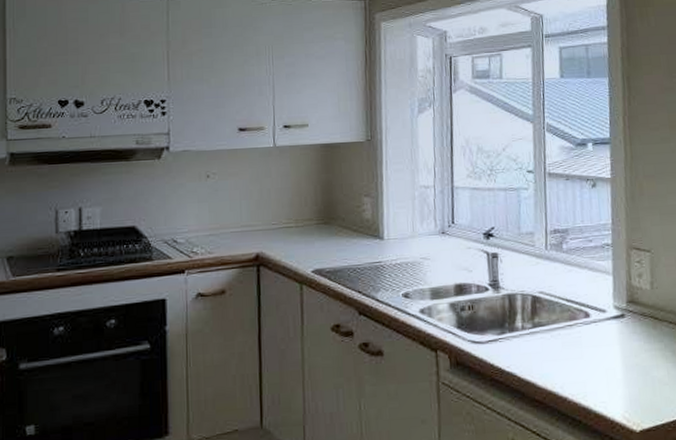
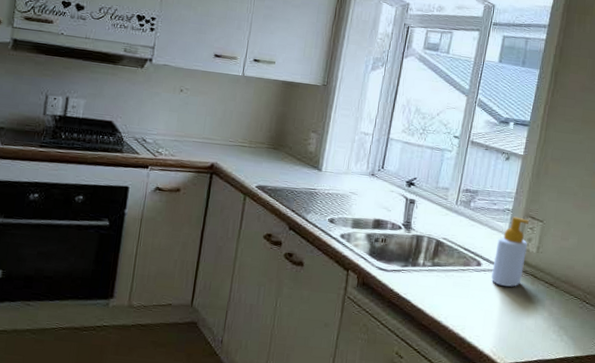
soap bottle: none [603,251,641,336] -> present [491,216,530,287]

